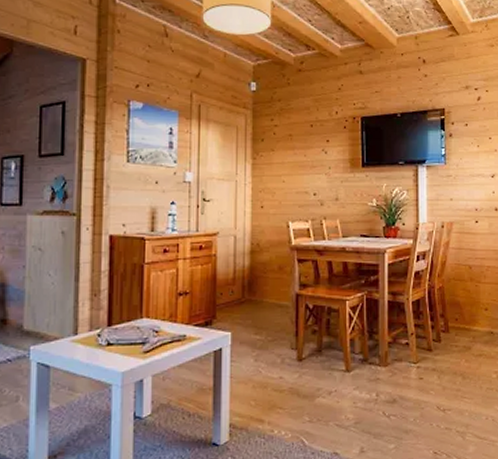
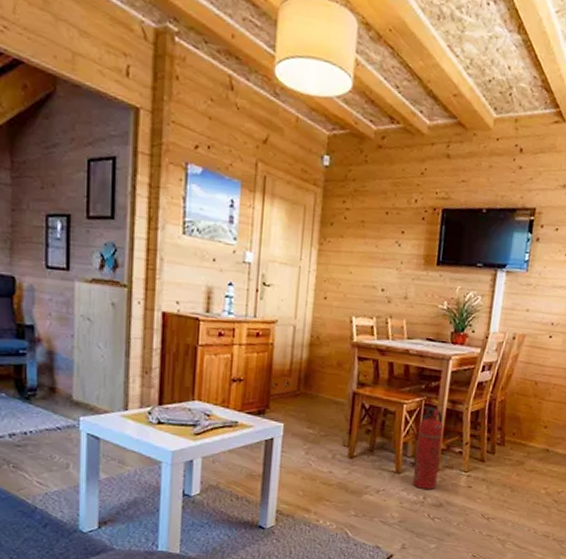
fire extinguisher: none [363,300,387,387] -> present [412,406,444,490]

